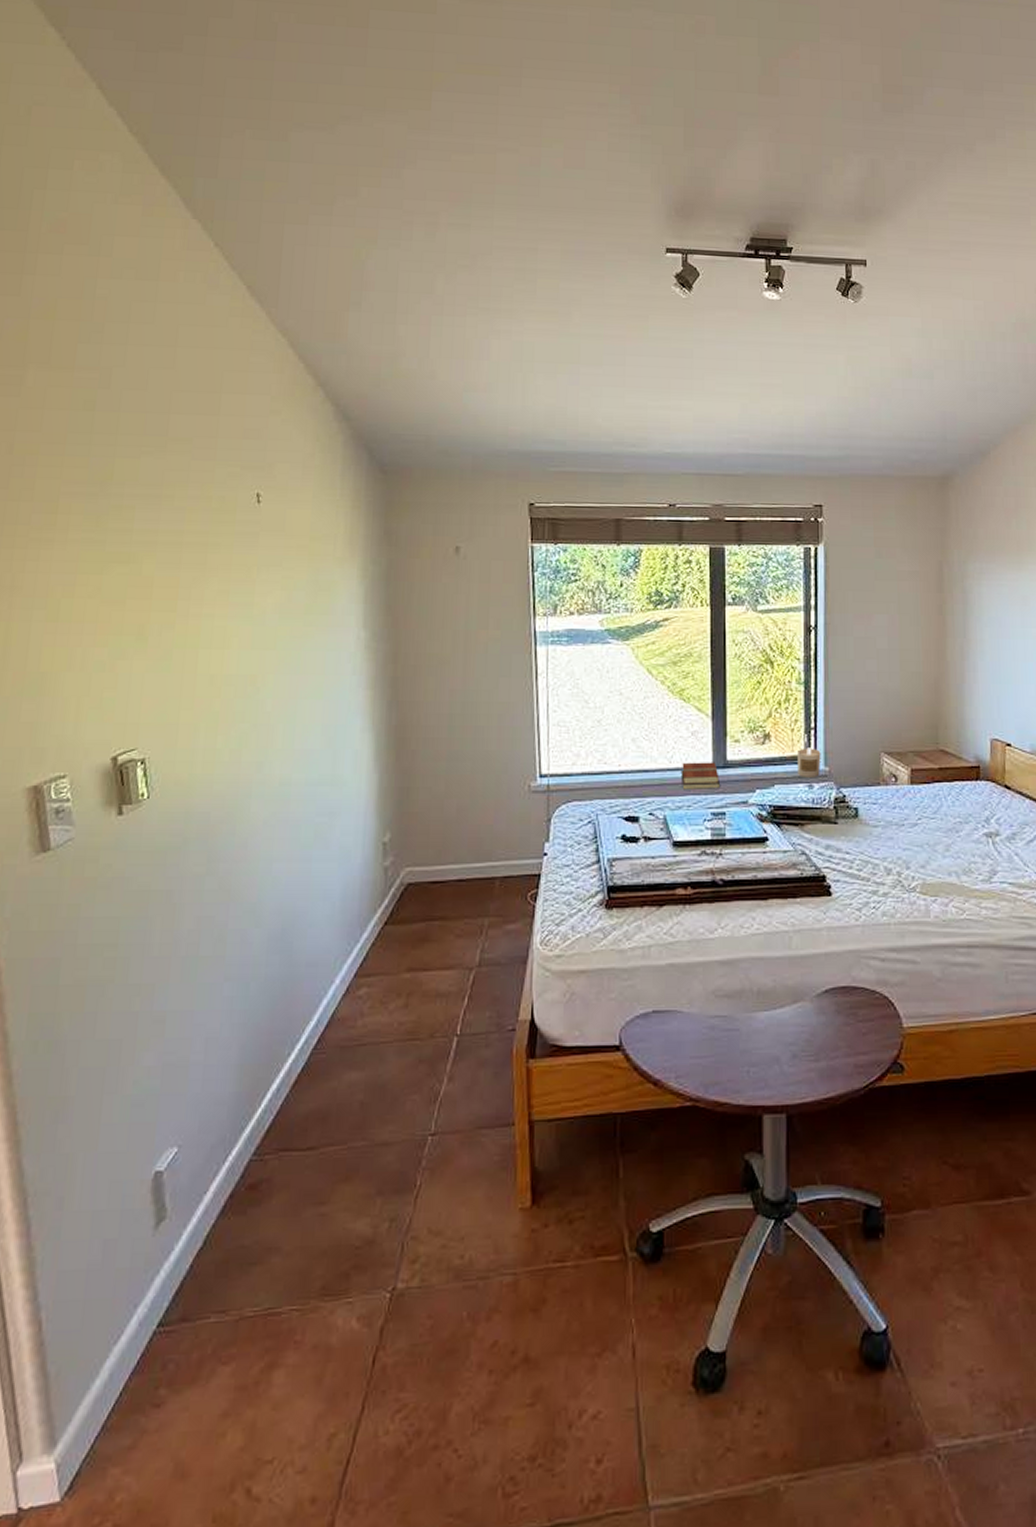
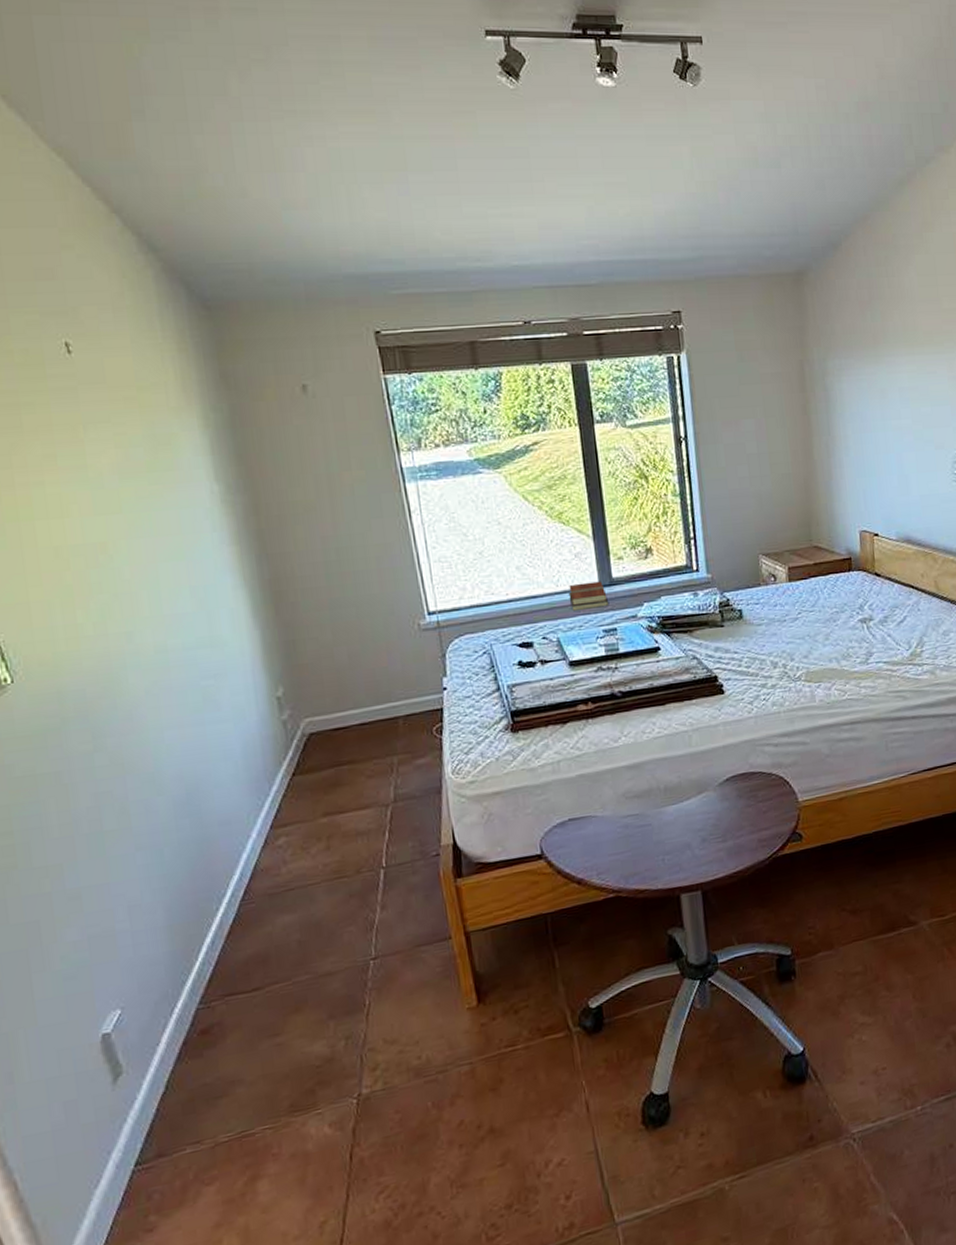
candle: present [798,748,821,779] -> none [680,557,703,587]

